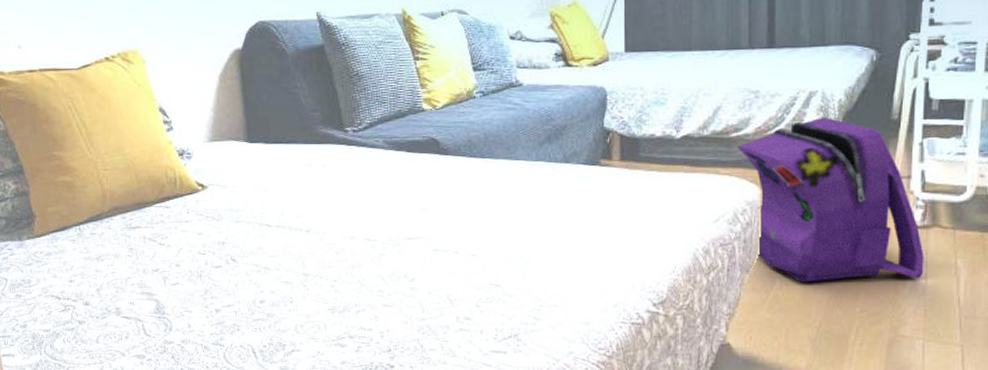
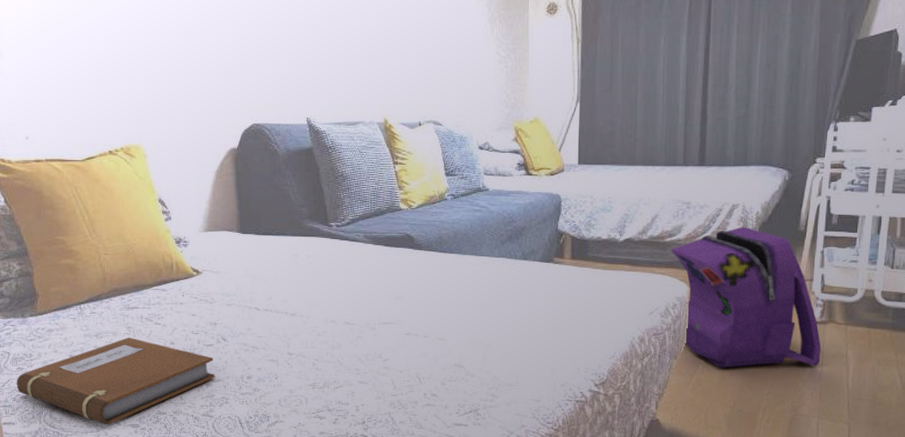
notebook: none [14,260,225,355] -> present [16,337,216,425]

